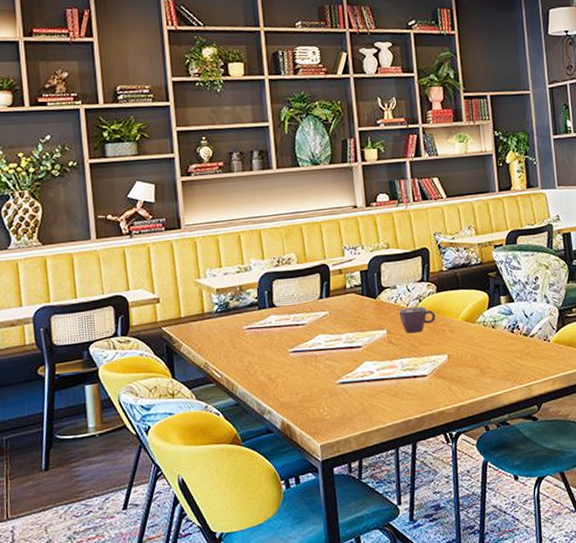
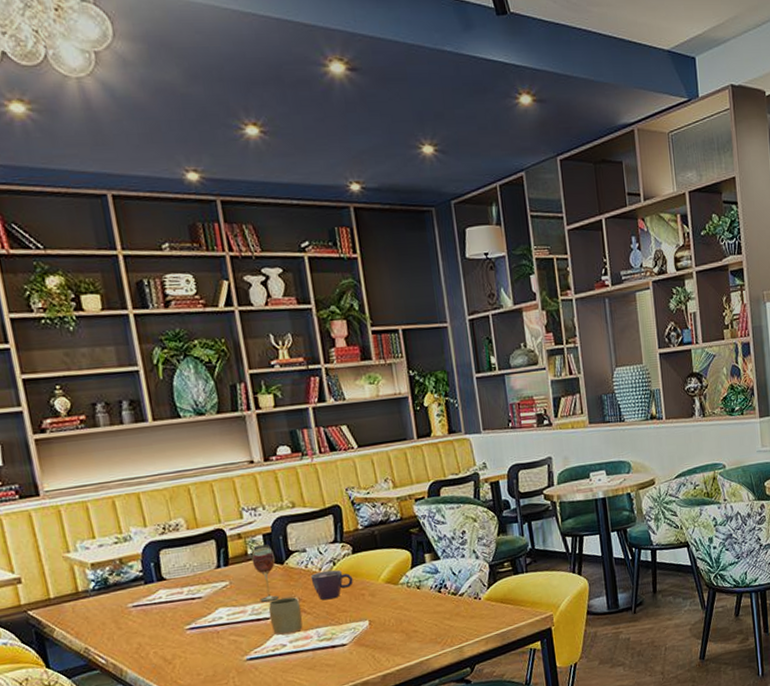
wineglass: none [349,280,370,332] -> present [251,544,279,602]
mug: none [360,328,390,363] -> present [268,597,303,635]

